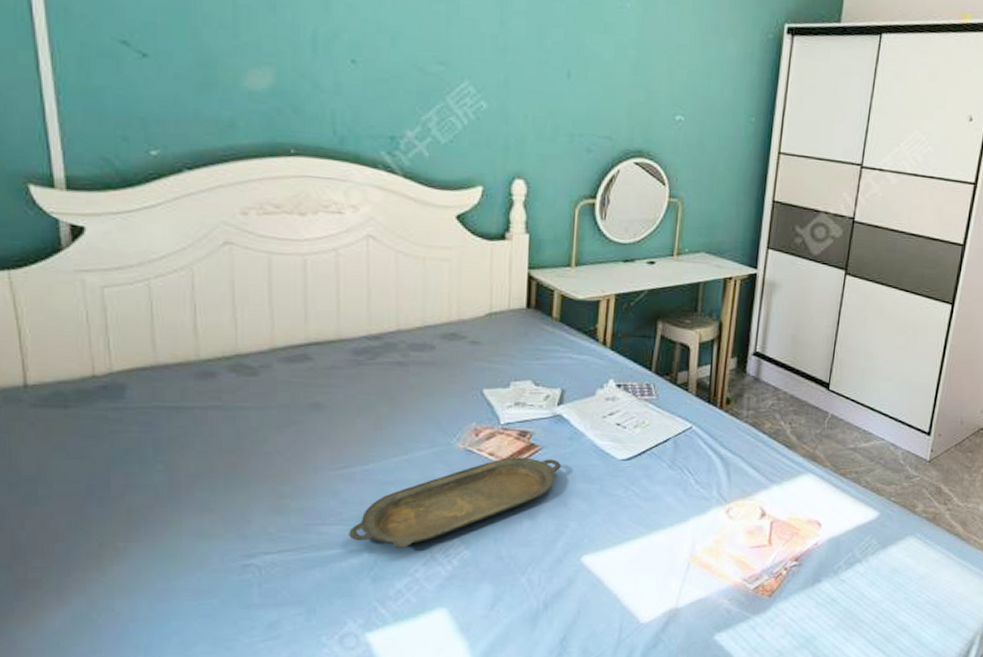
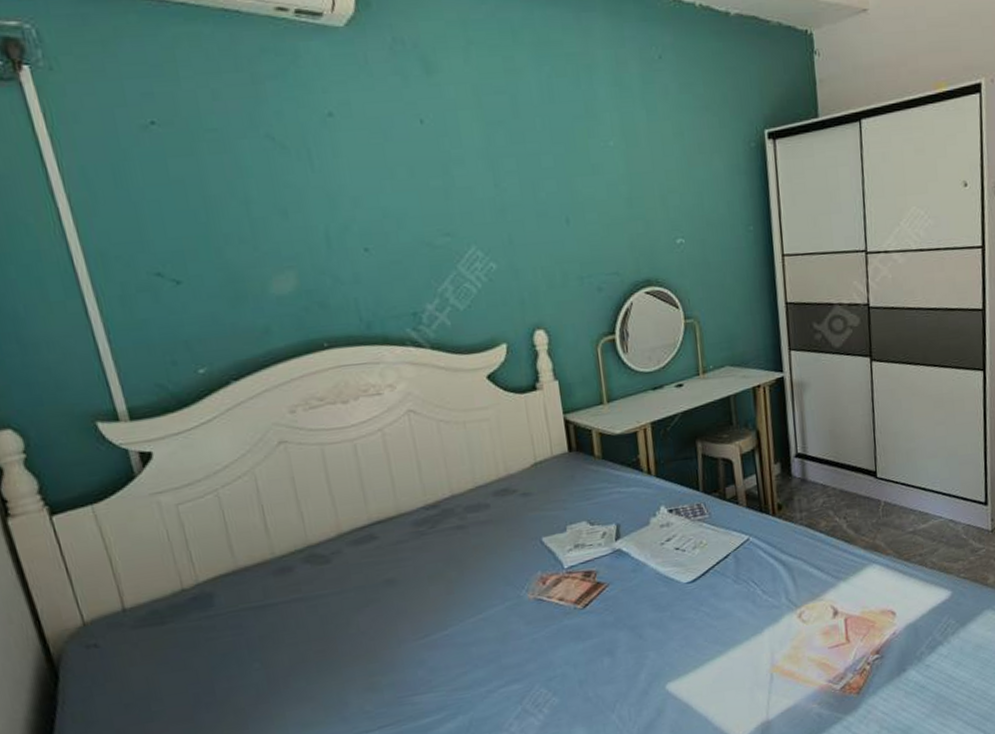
serving tray: present [349,457,562,548] -> none [440,594,630,706]

